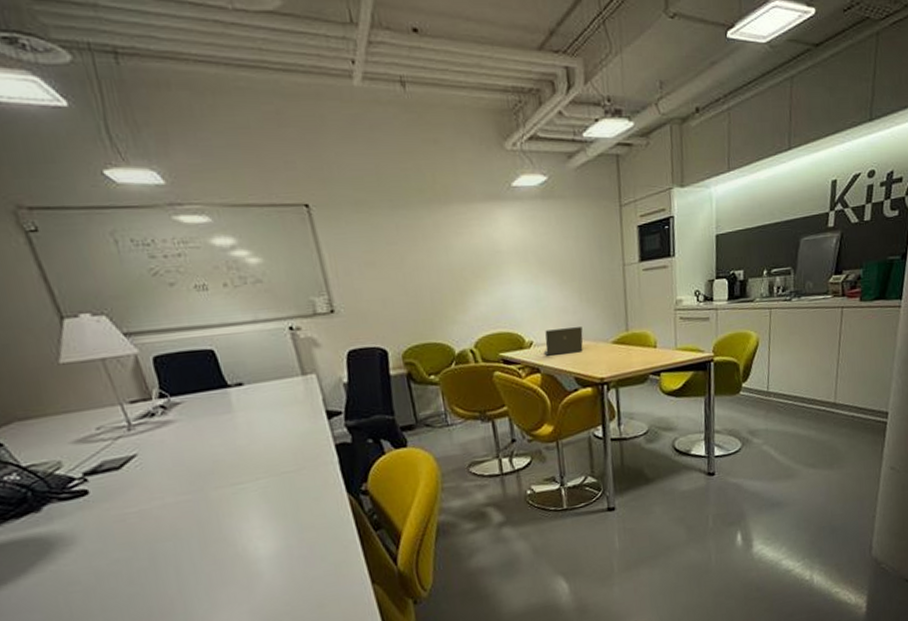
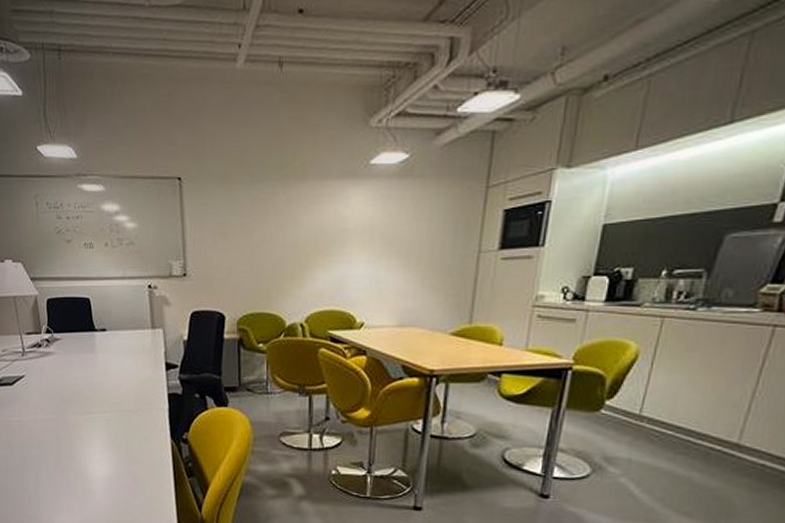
laptop: present [543,327,583,356] -> none [373,313,420,340]

